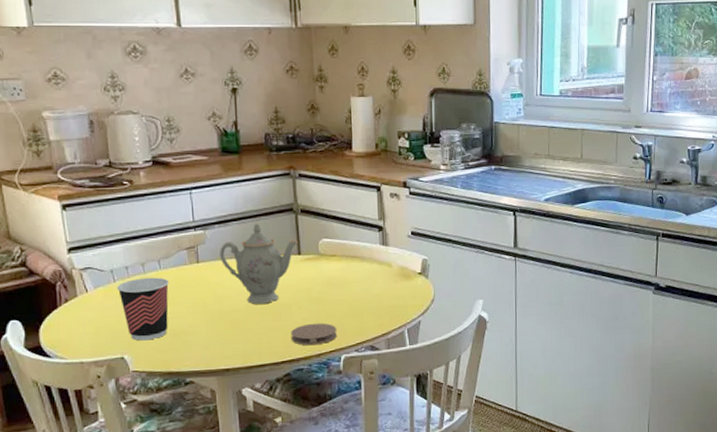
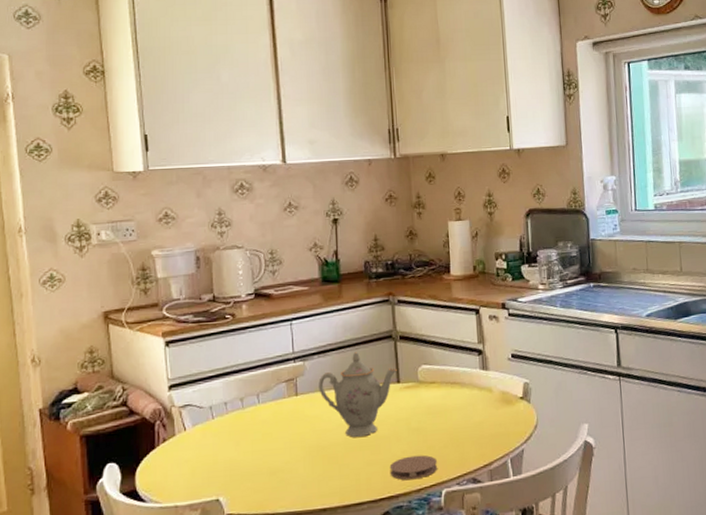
cup: present [117,277,169,341] -> none [215,412,267,481]

